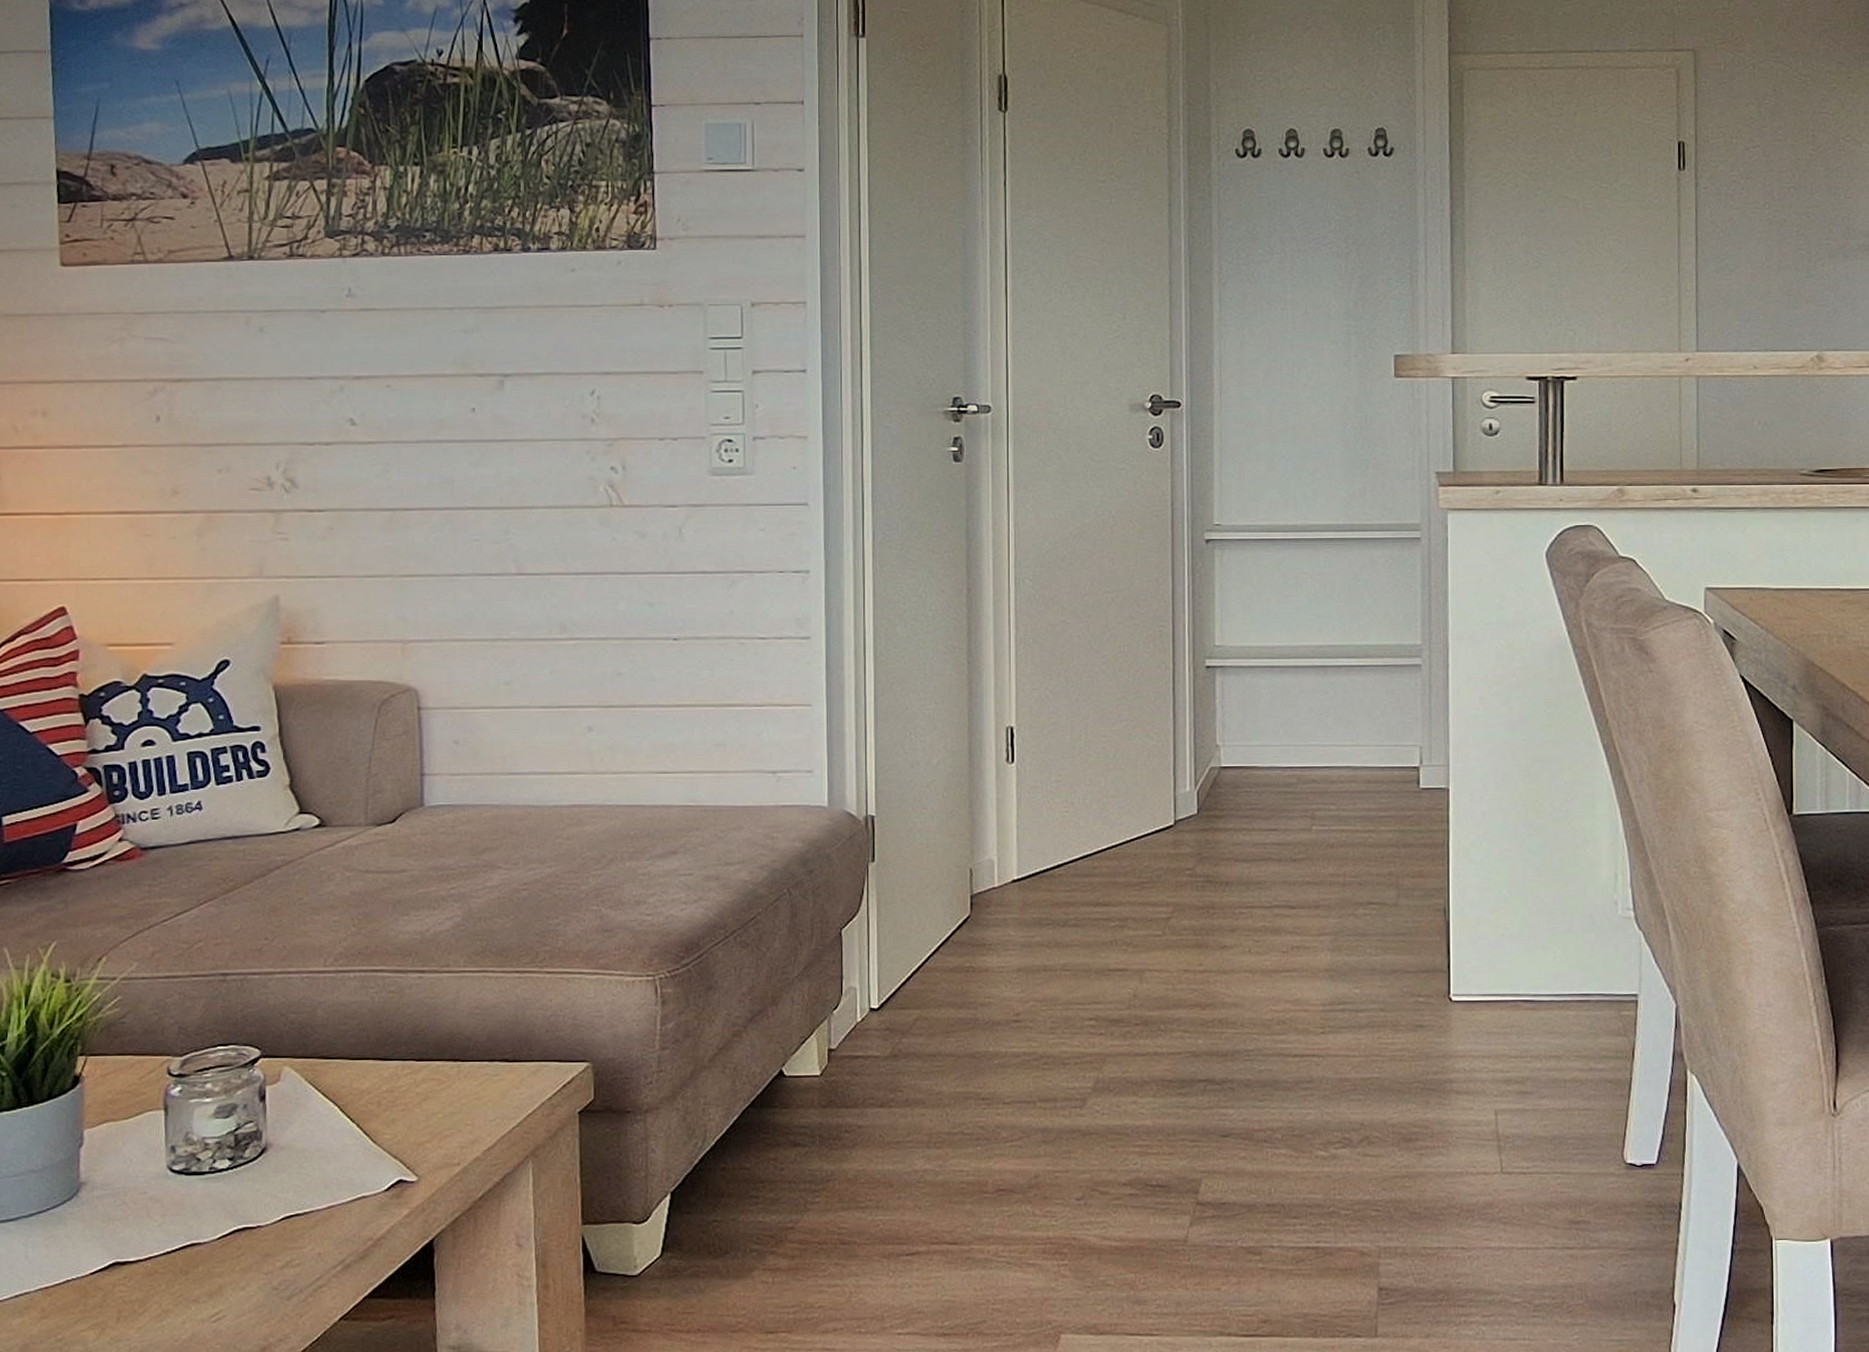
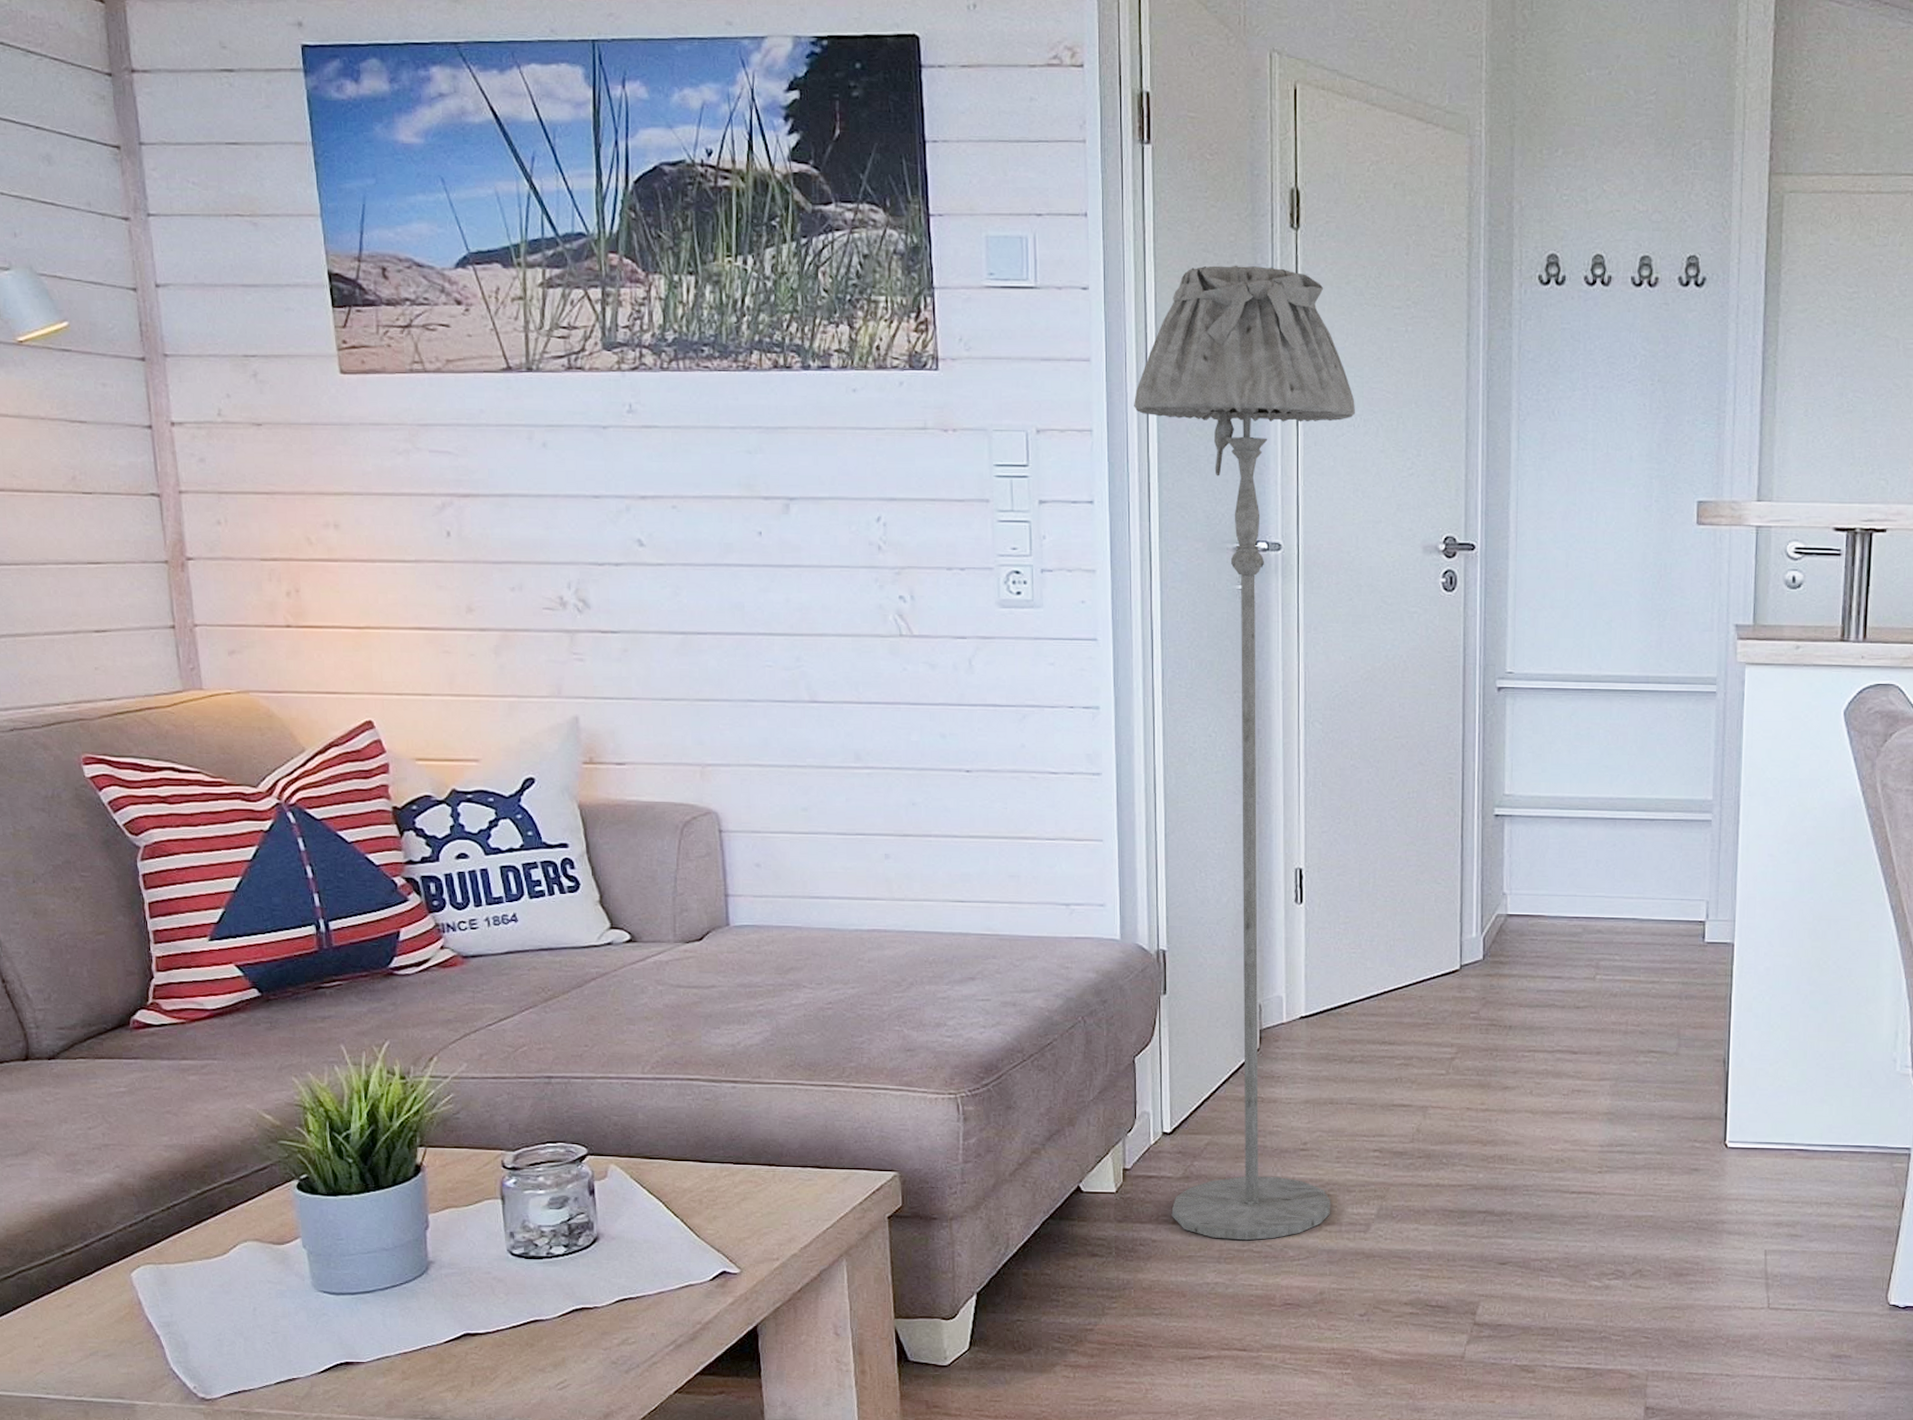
floor lamp: none [847,145,1063,1122] -> present [1134,265,1356,1241]

